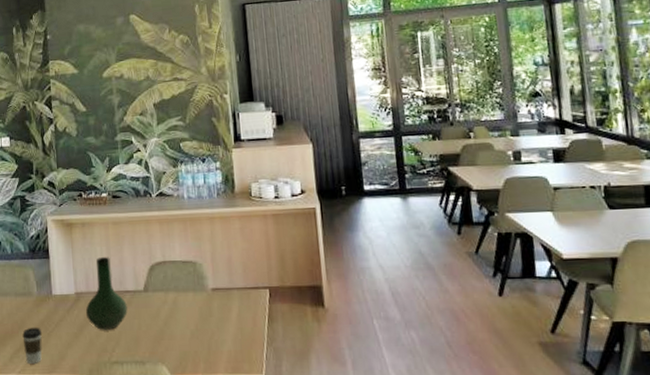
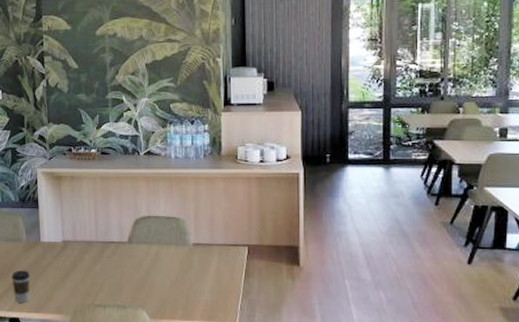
vase: present [85,257,127,330] -> none [71,210,112,276]

